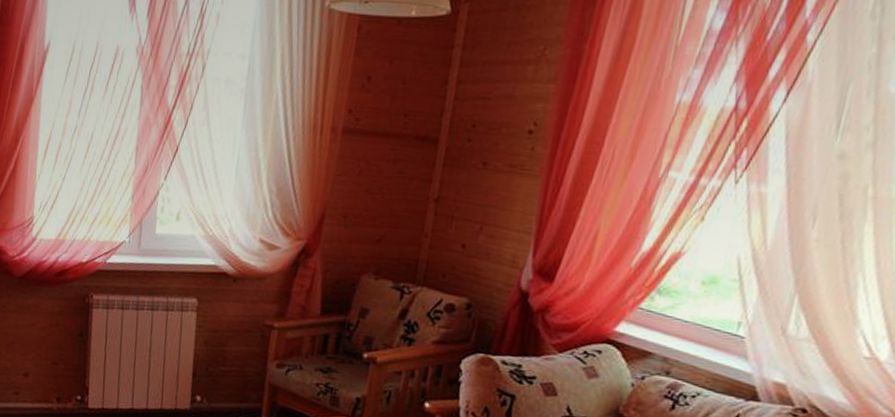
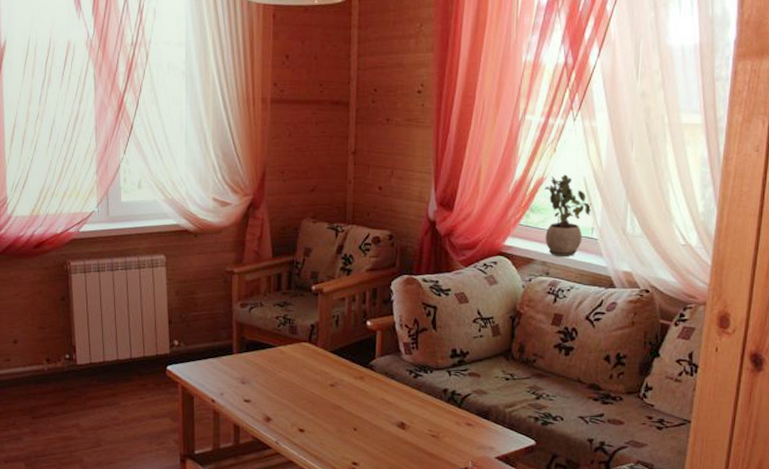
potted plant: none [670,250,744,355] -> present [544,174,592,257]

